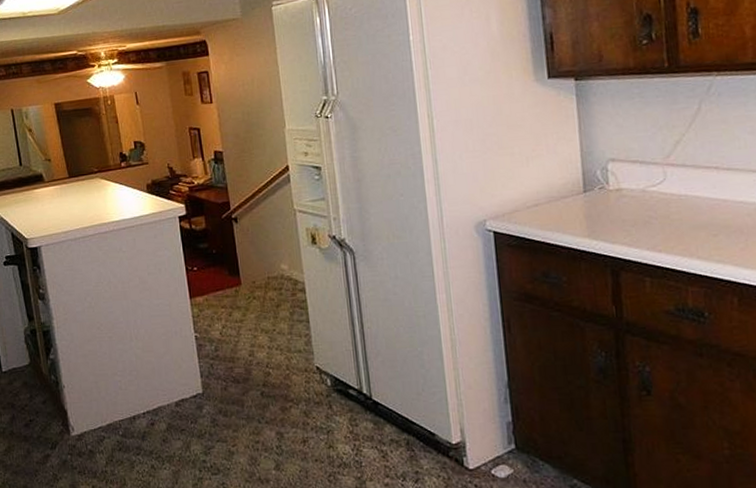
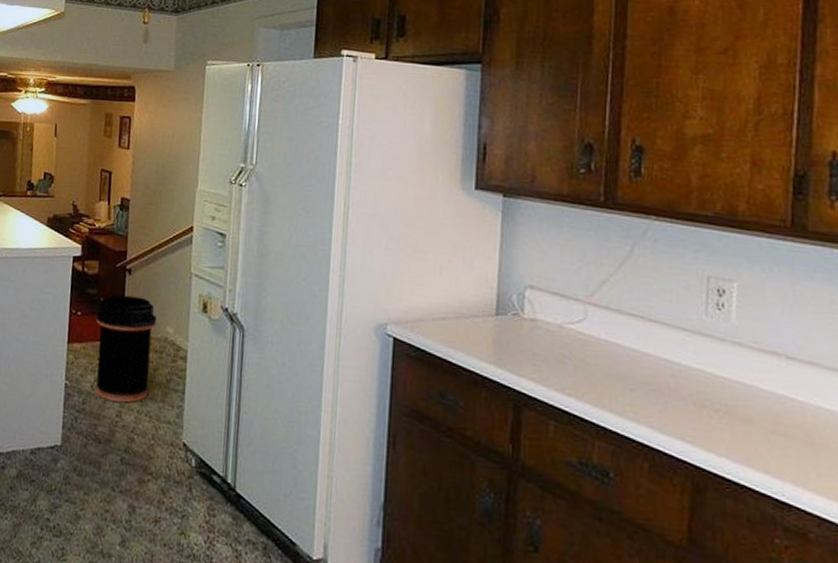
trash can: none [212,242,275,343] -> present [95,295,156,403]

